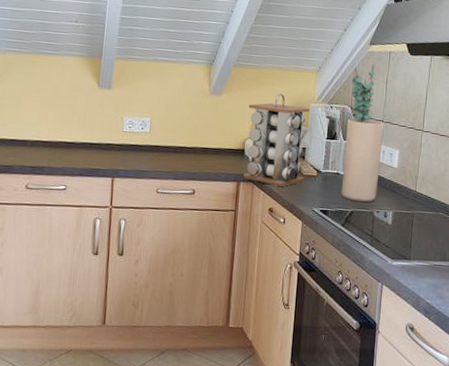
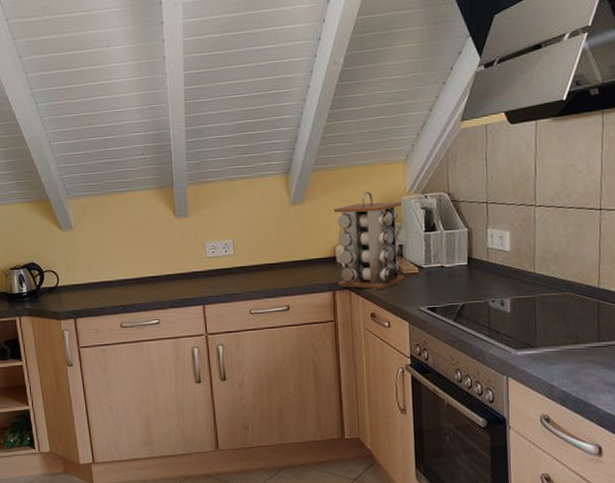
vase: present [341,64,384,203] -> none [445,142,490,294]

